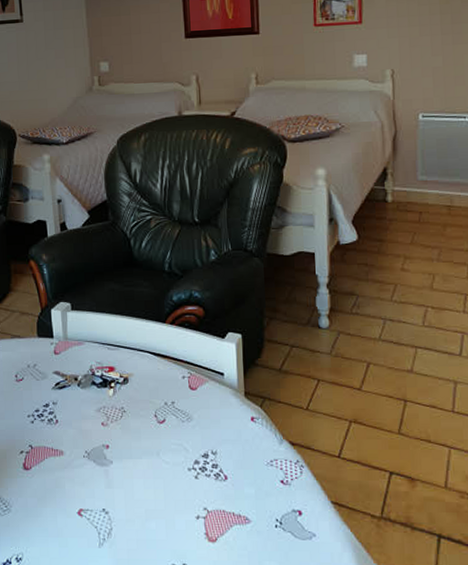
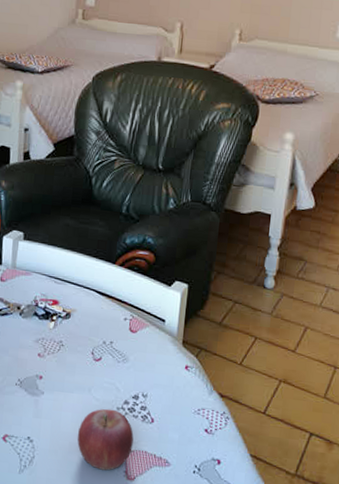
fruit: none [152,471,210,535] -> present [77,408,134,471]

